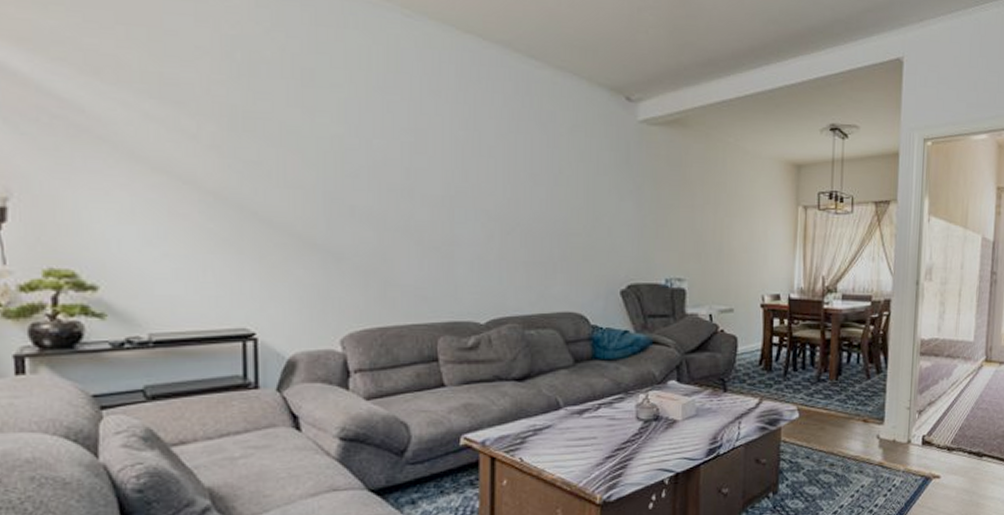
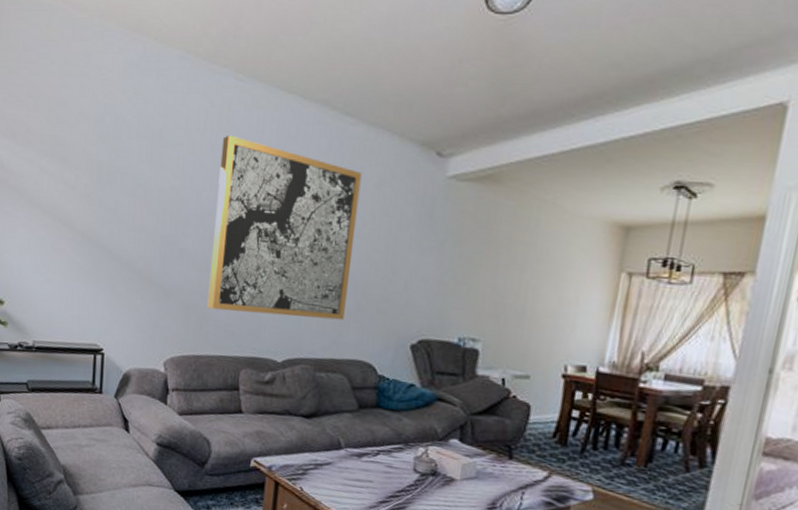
wall art: none [390,76,553,273] -> present [207,135,362,321]

